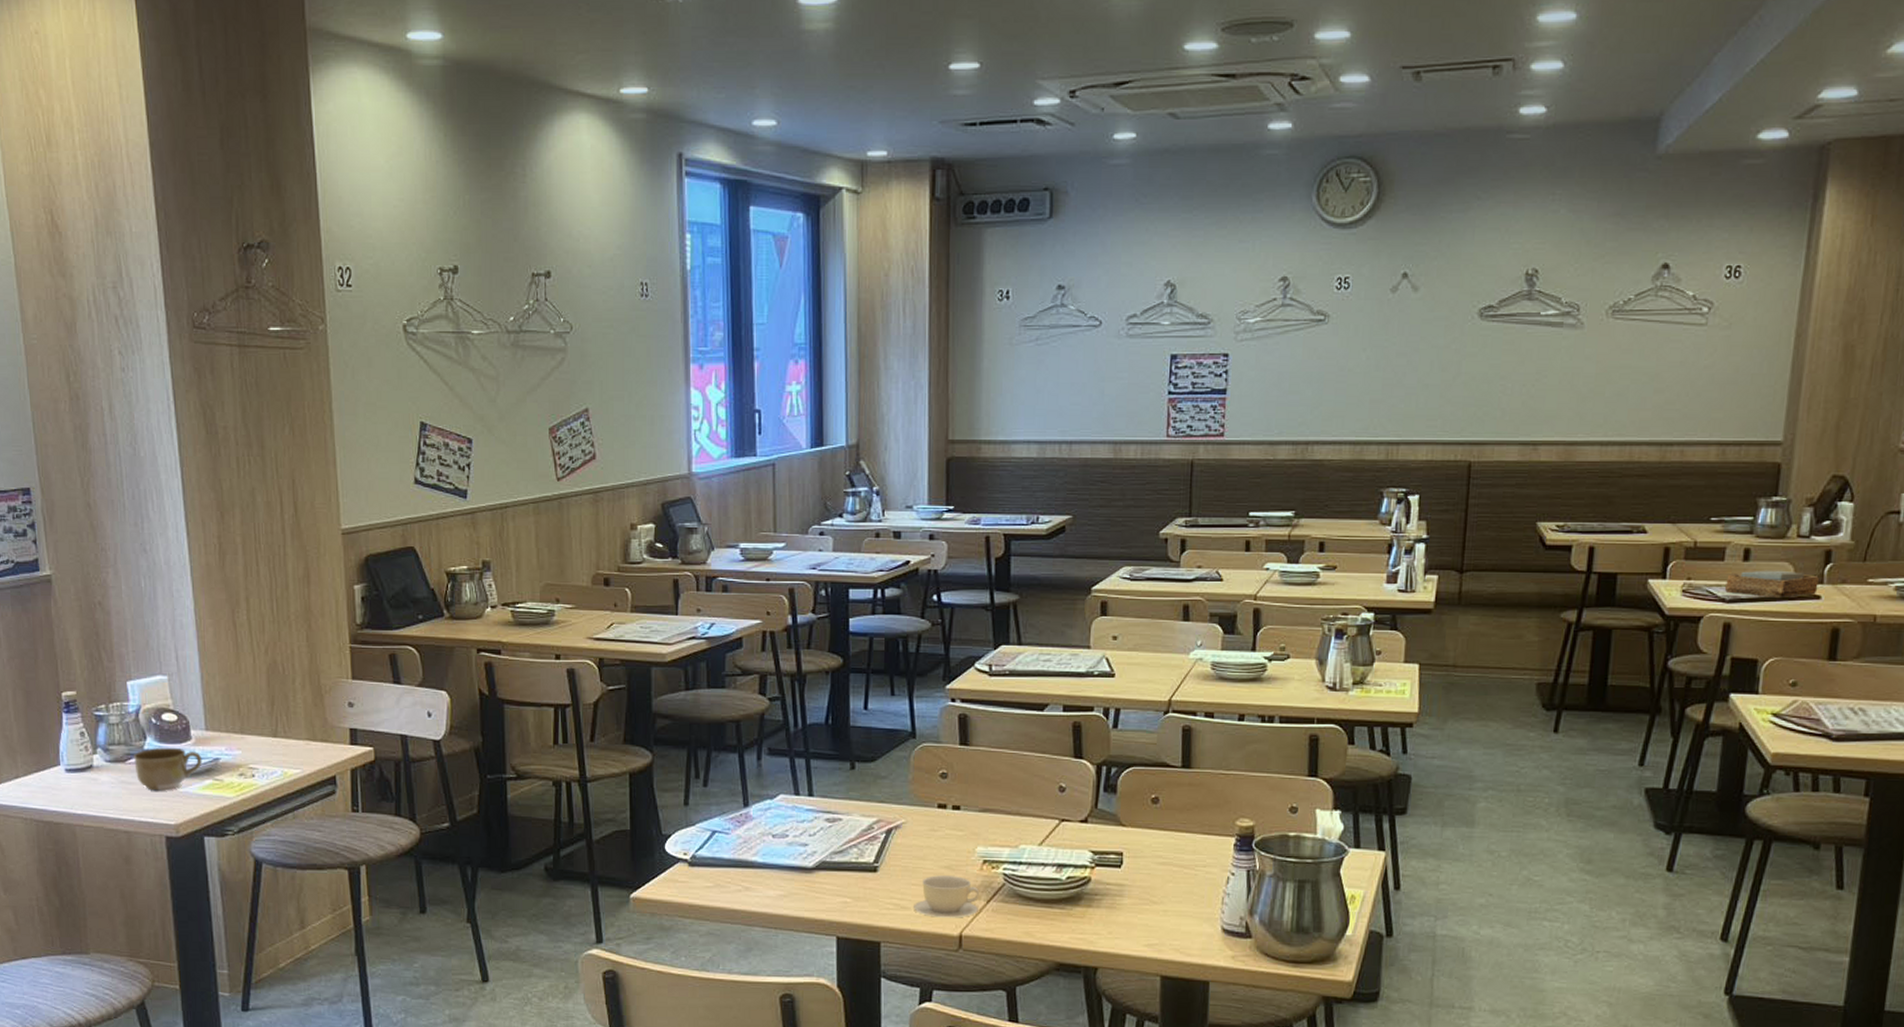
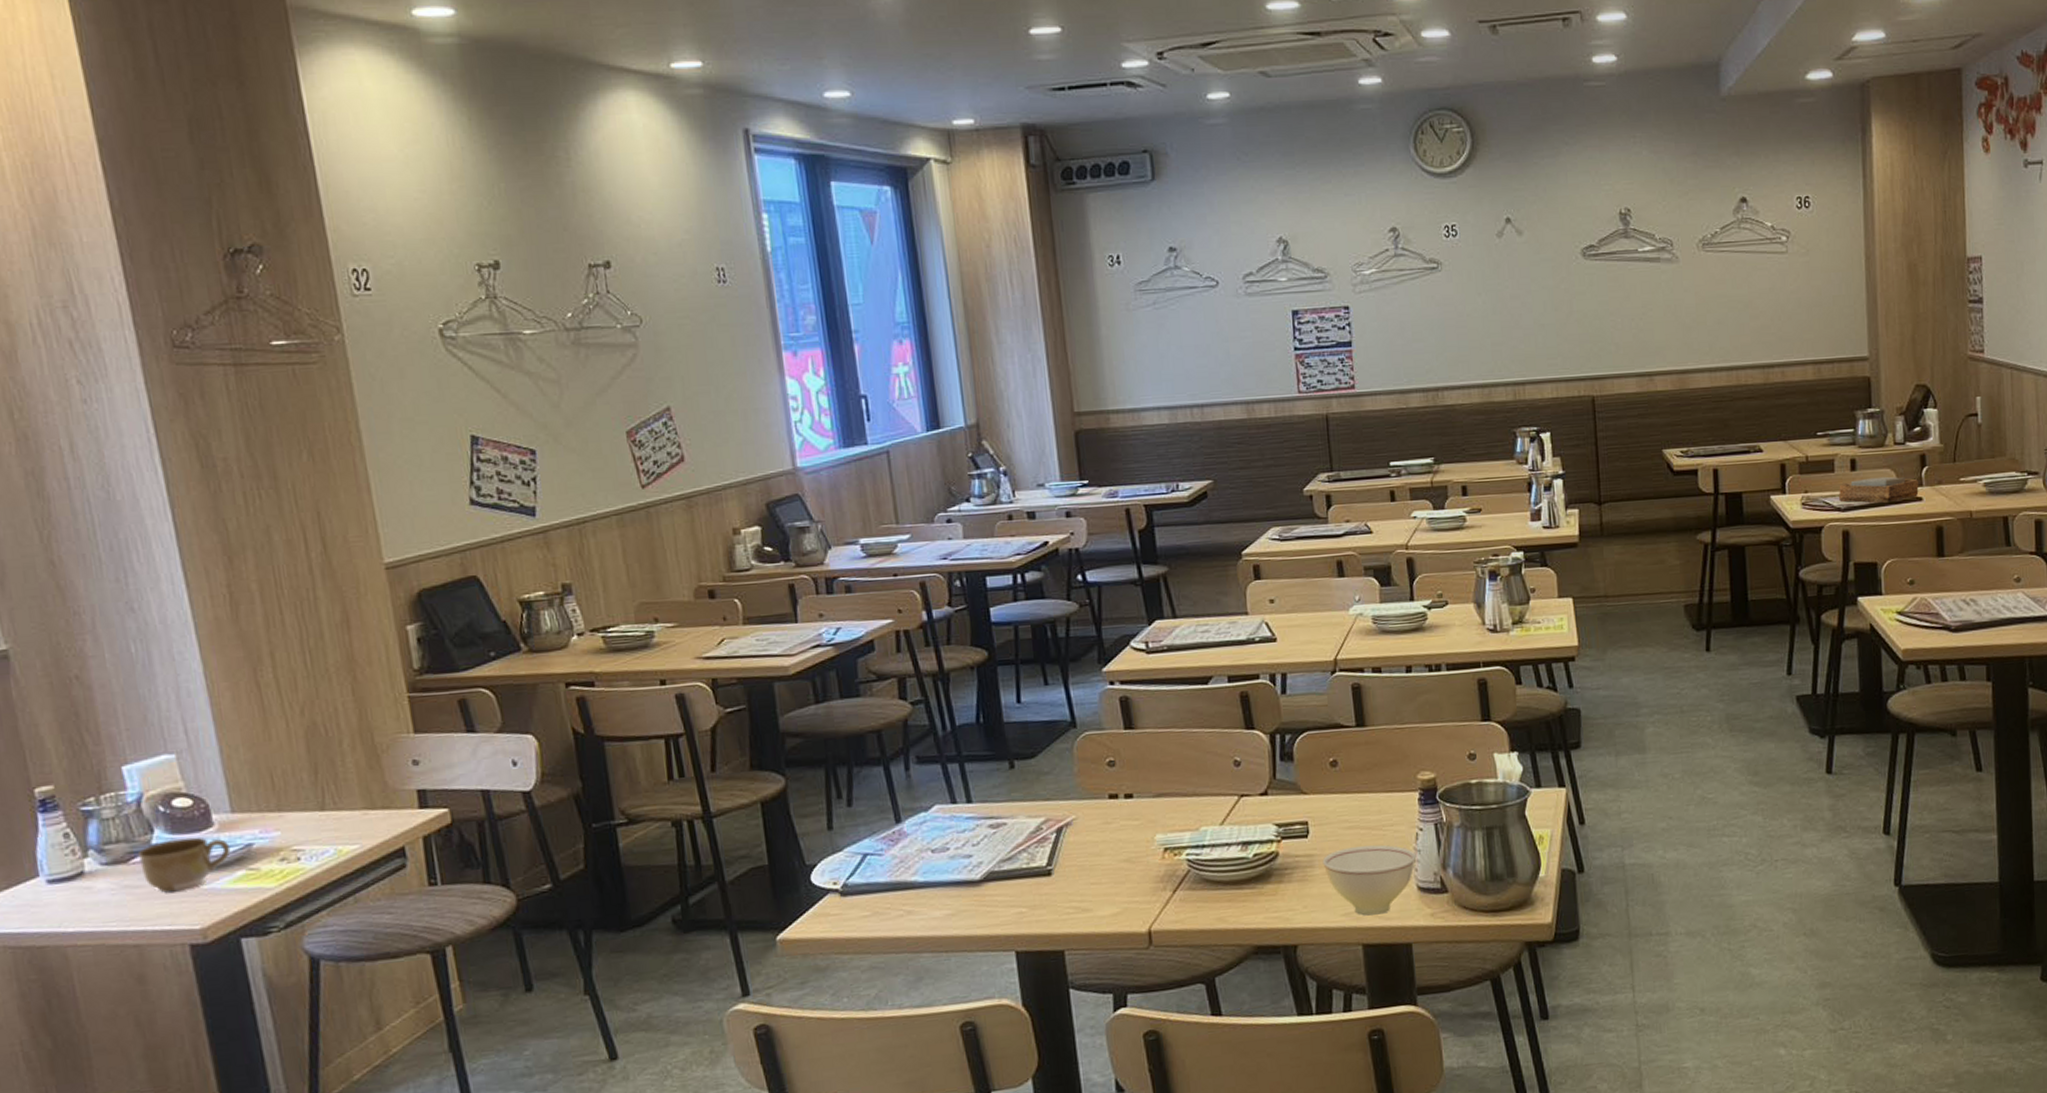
teacup: present [914,875,980,918] -> none [1095,868,1165,916]
bowl: none [1132,882,1225,950] -> present [1322,844,1417,916]

